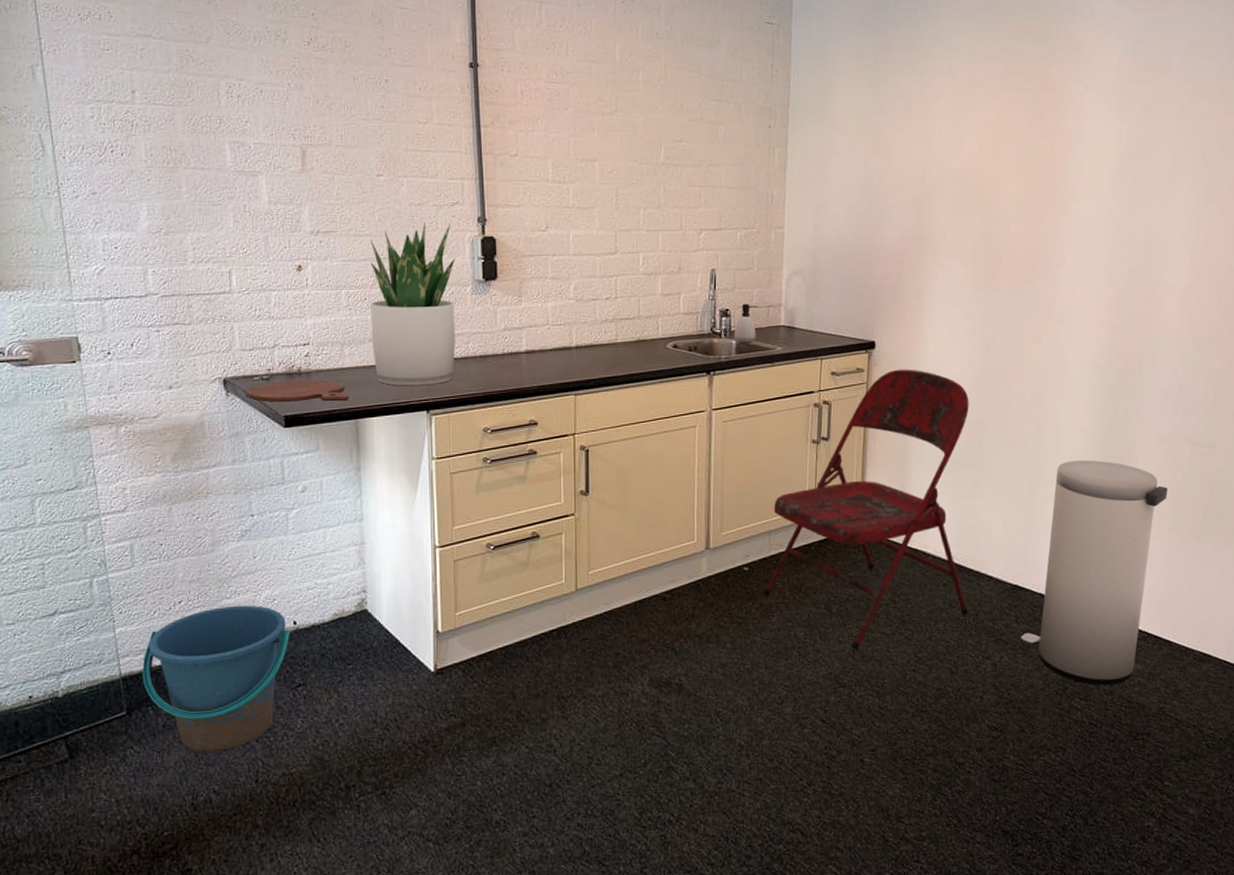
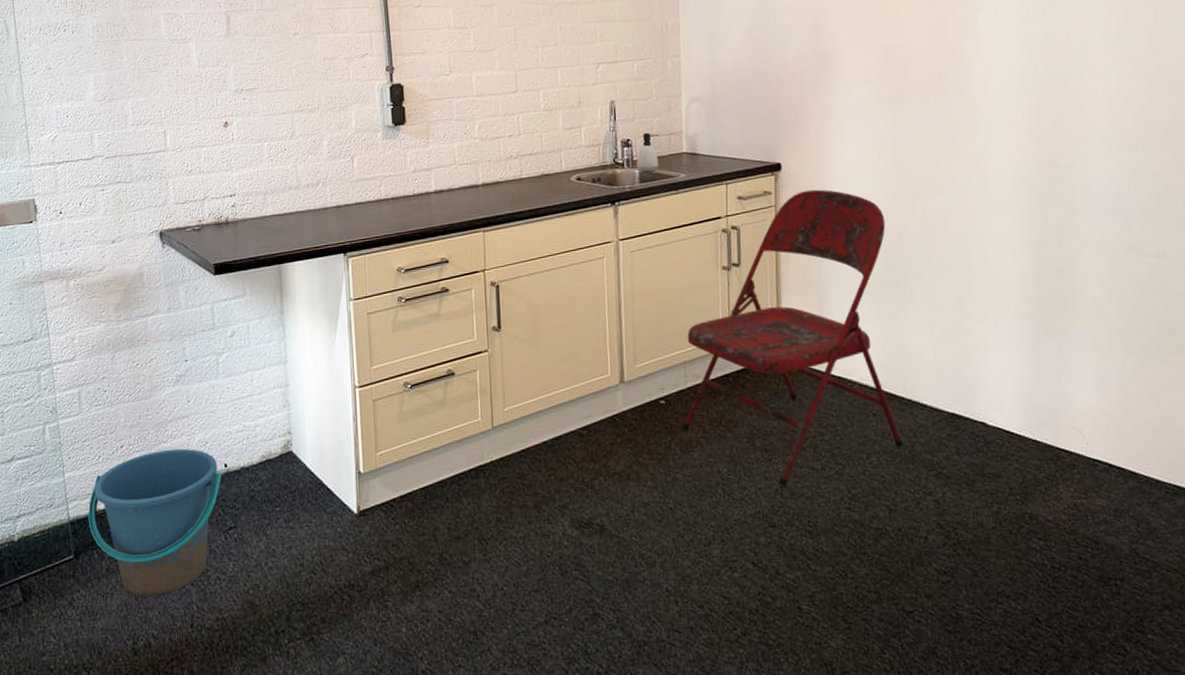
cutting board: present [245,379,349,402] -> none [179,228,272,251]
planter: present [370,222,455,386] -> none [288,74,369,231]
pedal bin: present [1020,460,1168,685] -> none [963,276,1116,524]

